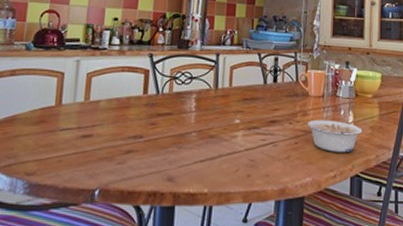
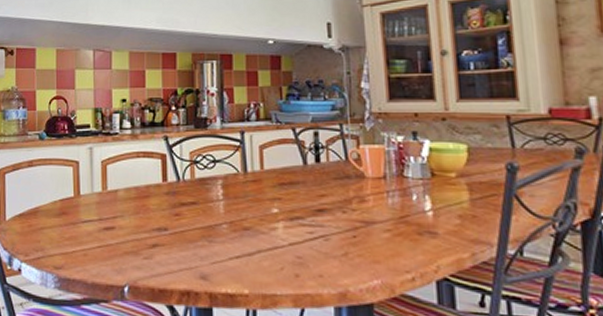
legume: present [307,119,363,153] -> none [366,207,447,250]

